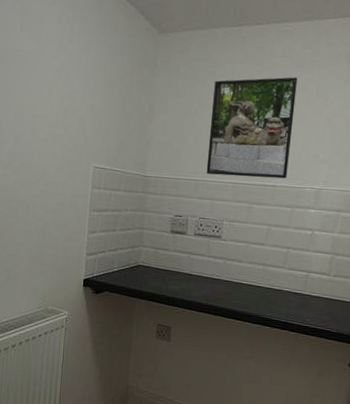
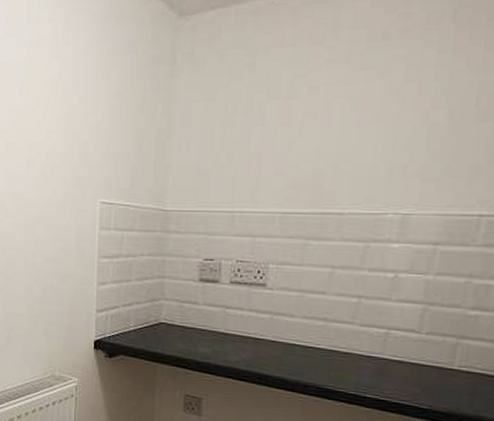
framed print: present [206,77,298,179] -> none [244,56,377,204]

